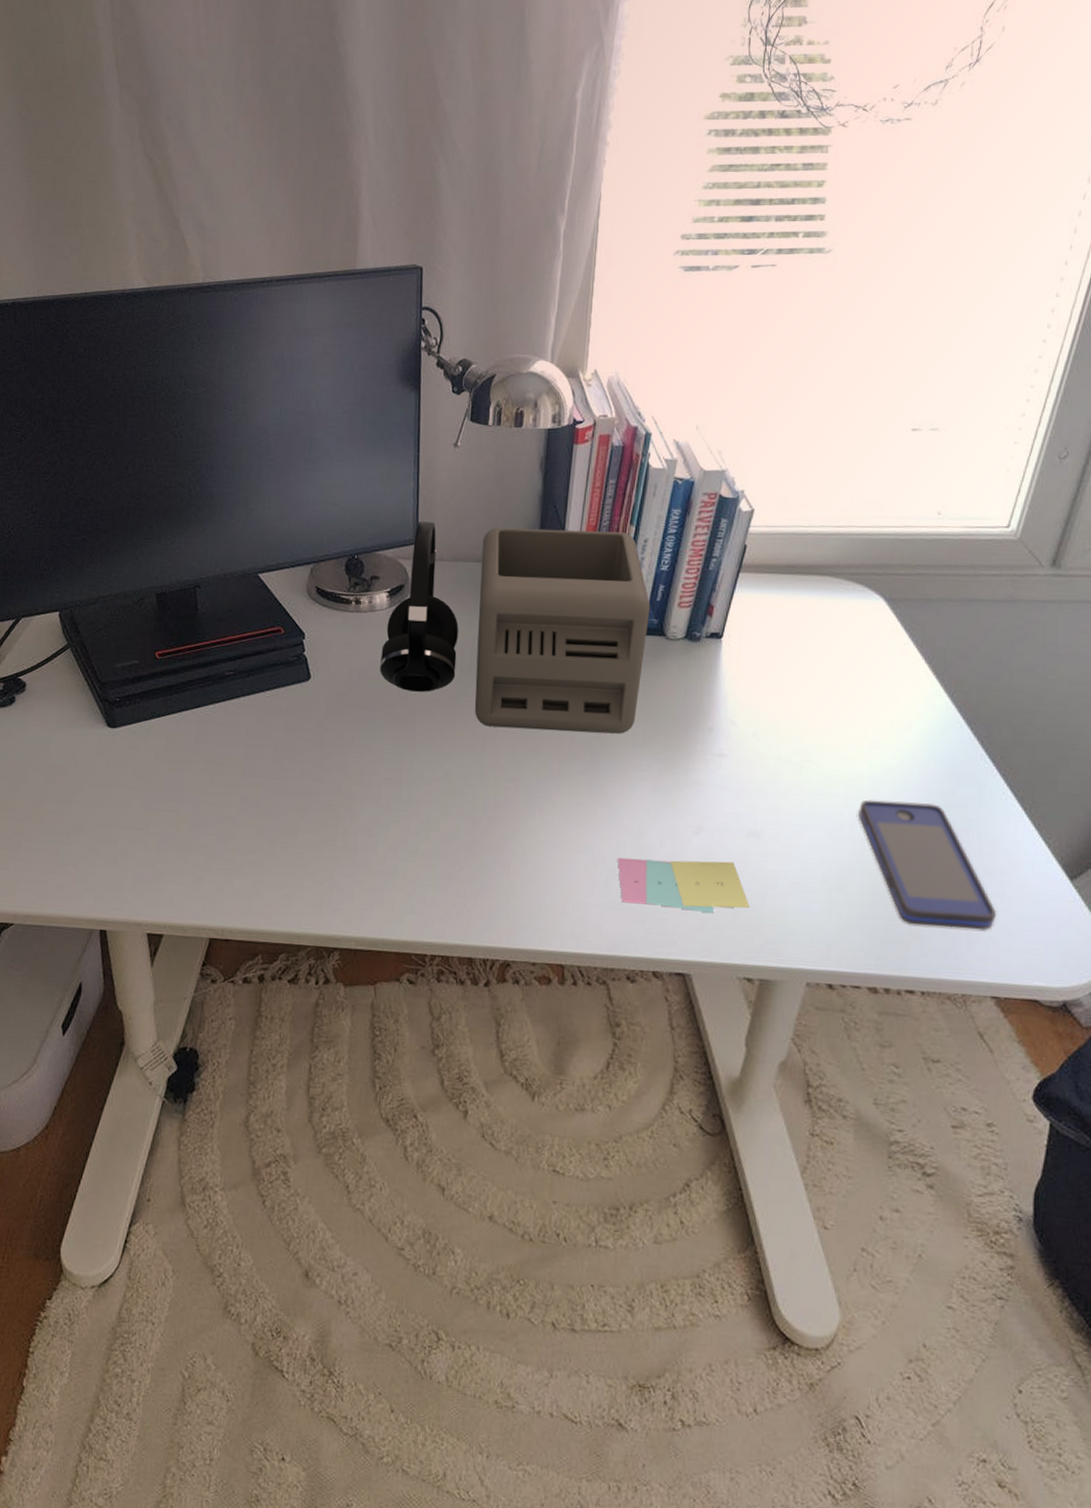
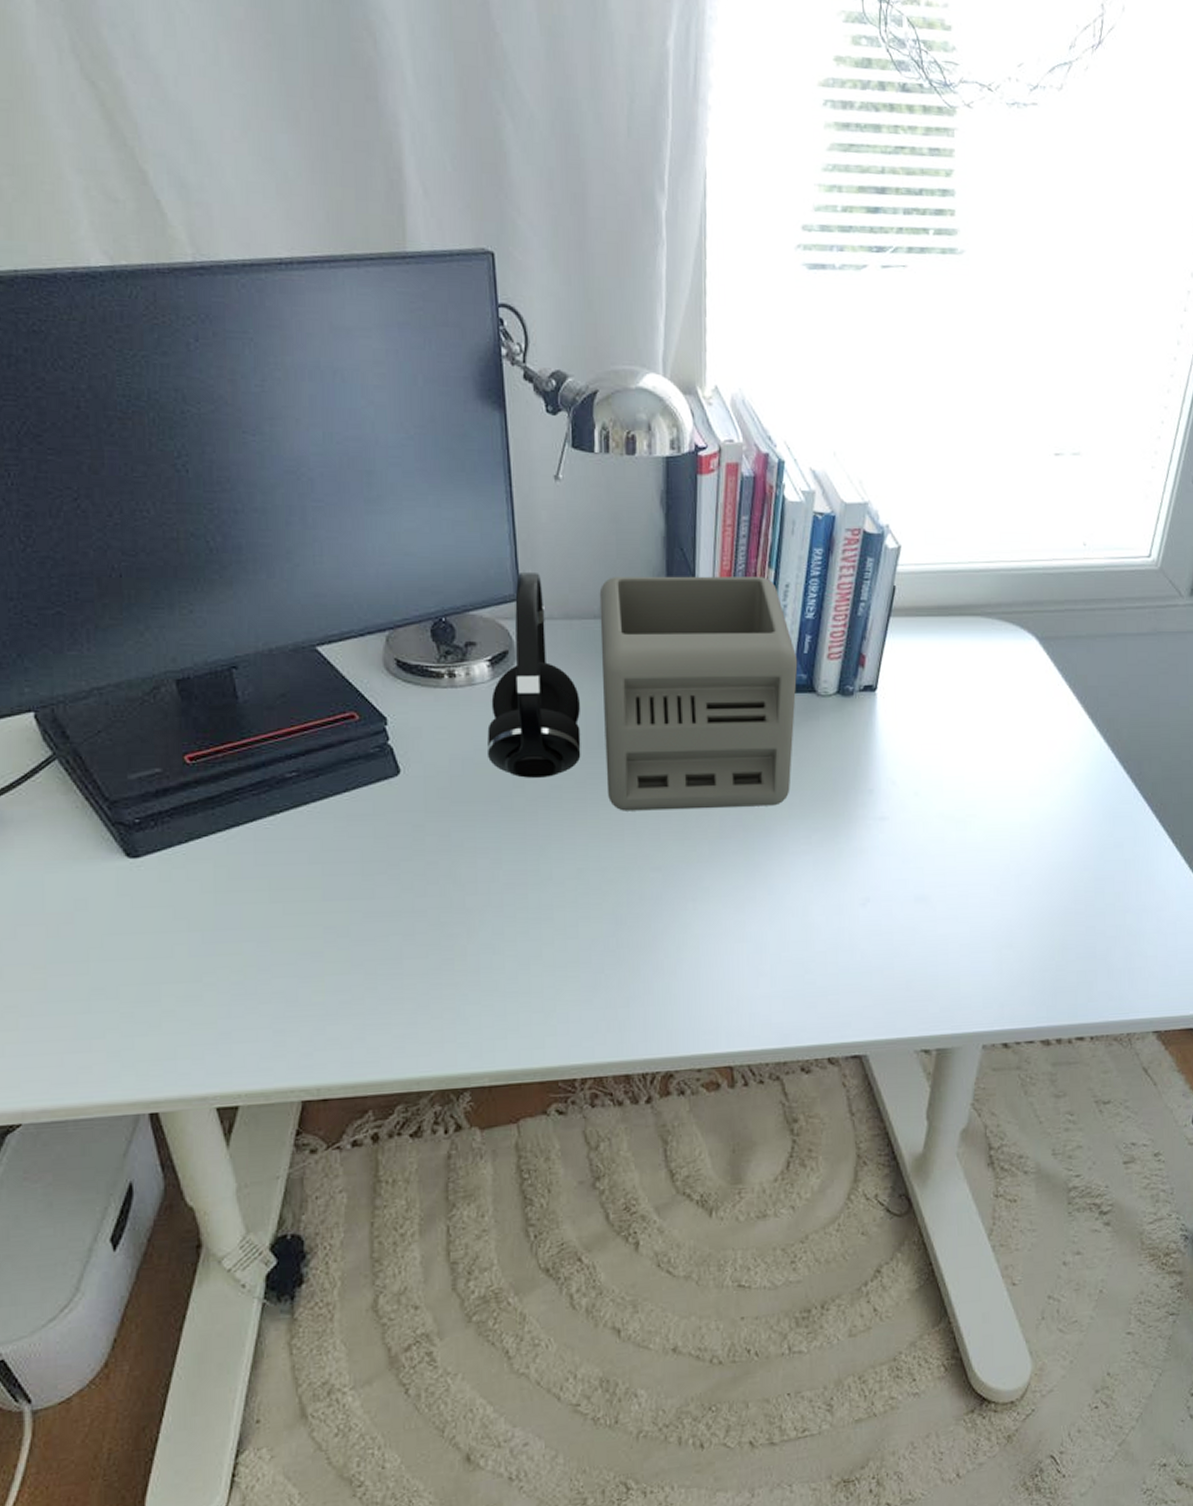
sticky notes: present [617,857,749,914] -> none [782,931,922,990]
mobile phone: present [857,799,997,931] -> none [1022,848,1155,971]

